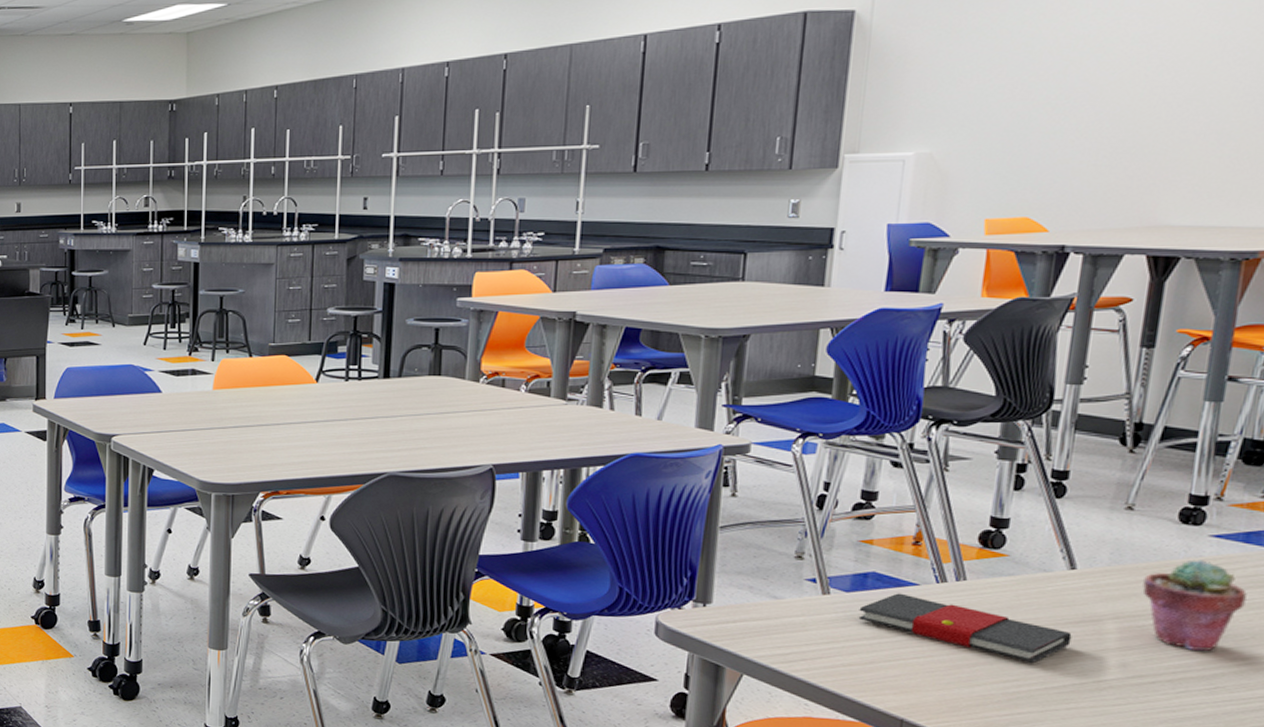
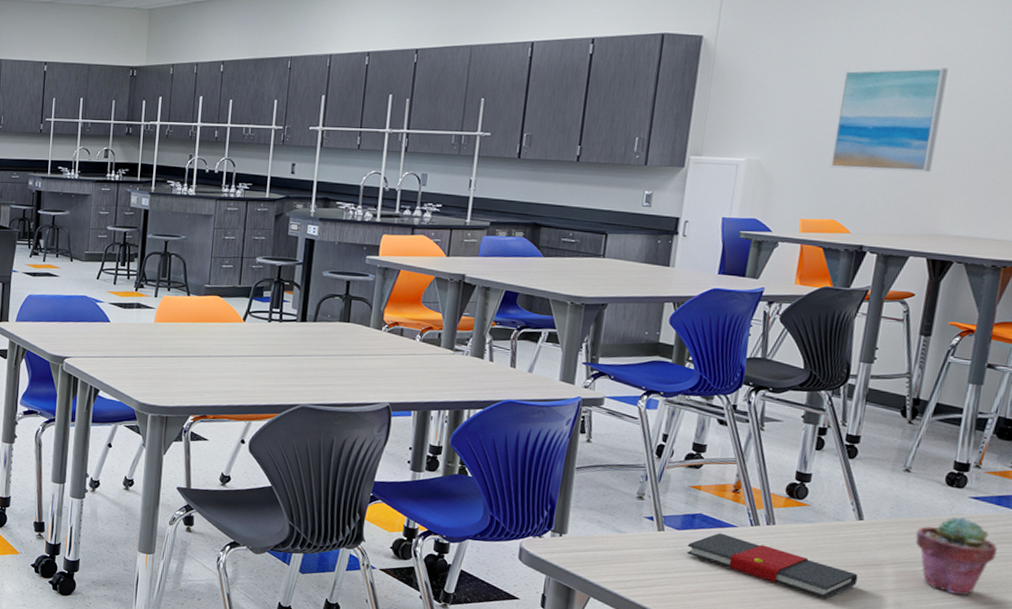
wall art: none [1019,24,1167,156] -> present [829,67,948,173]

